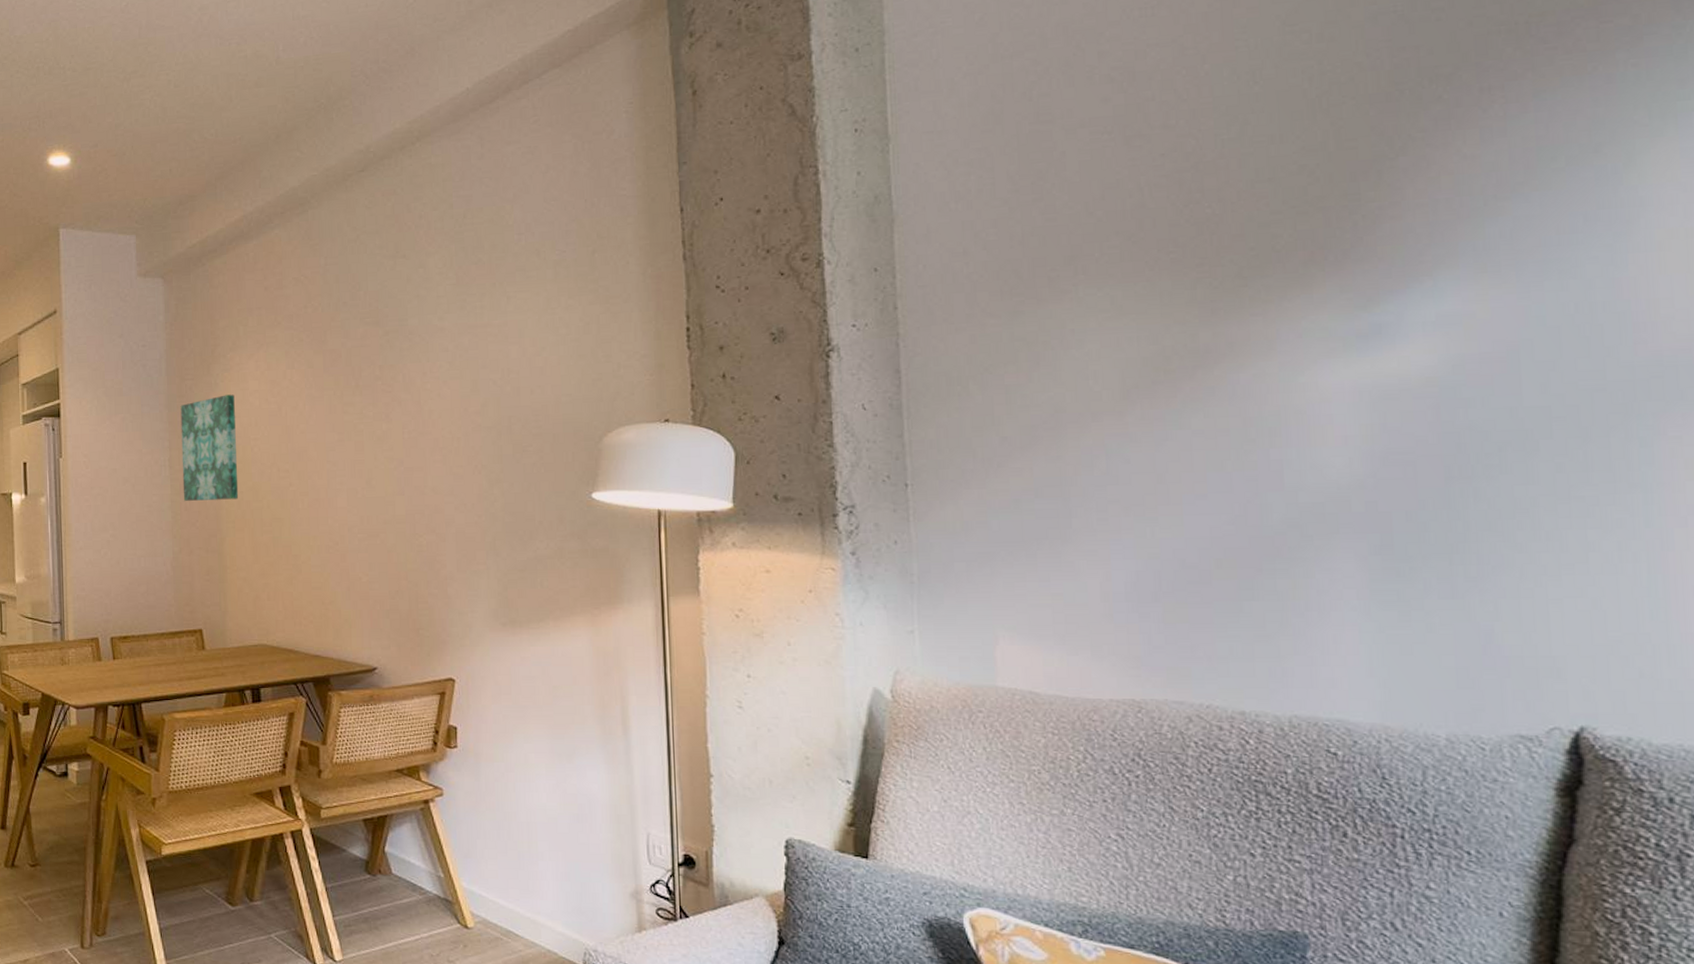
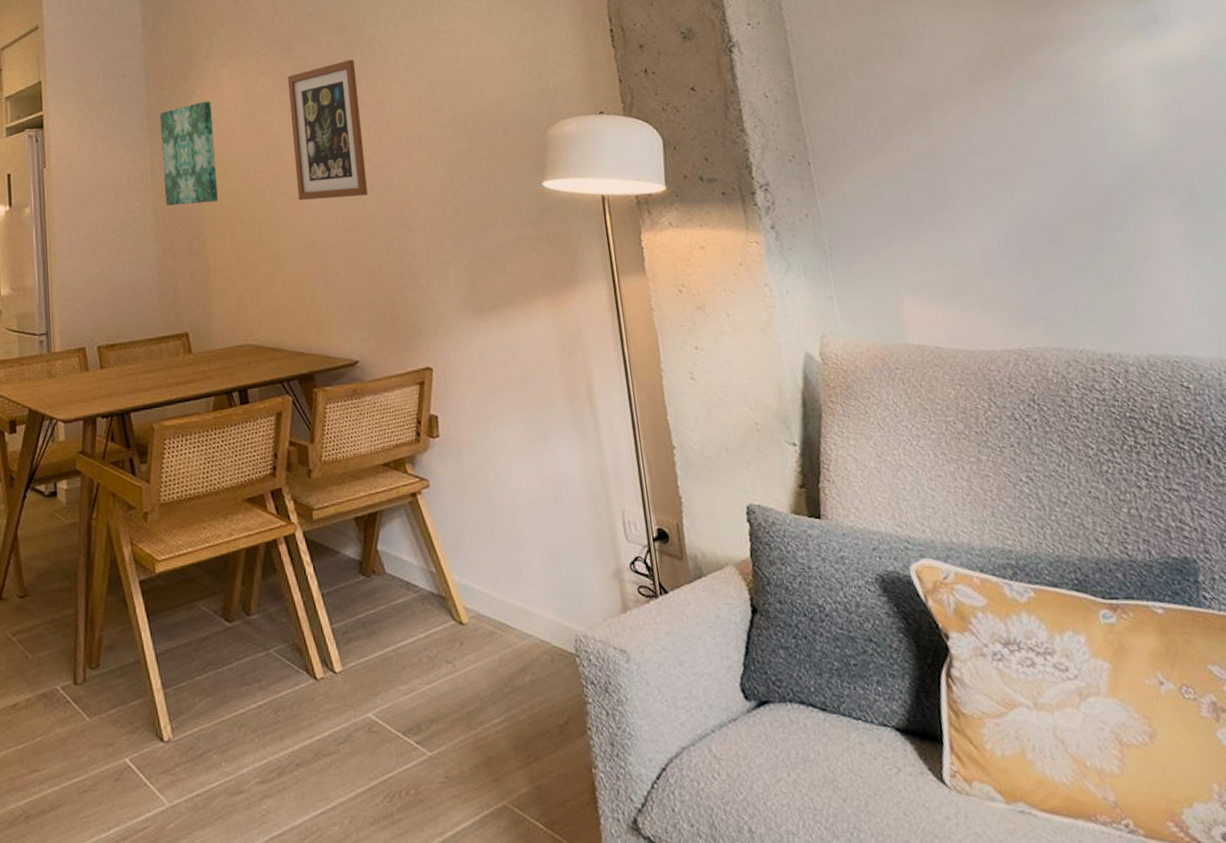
wall art: none [317,354,397,502] -> present [287,59,368,200]

